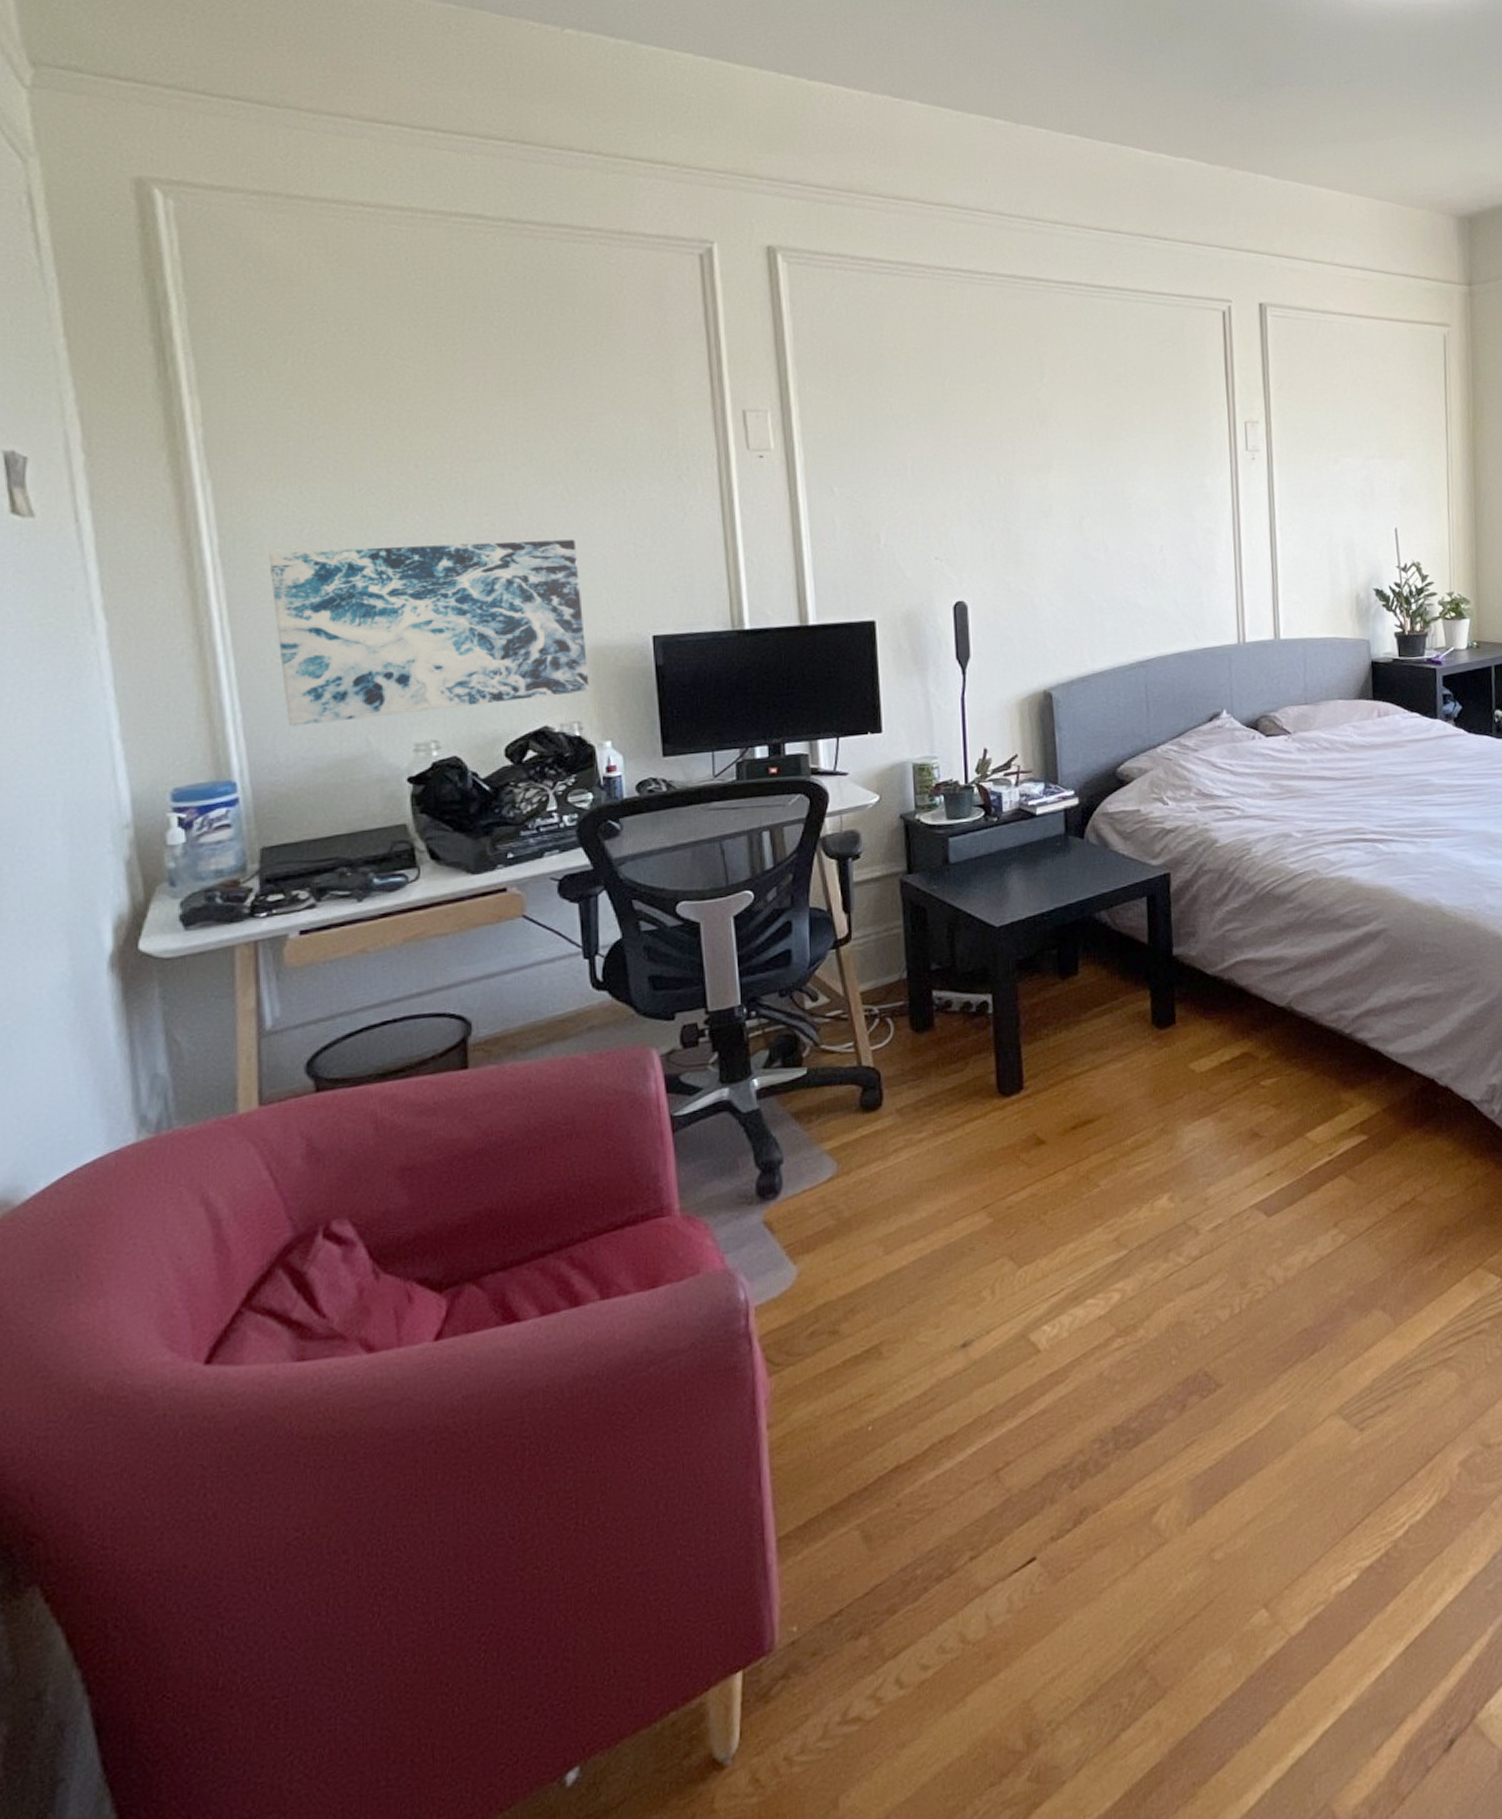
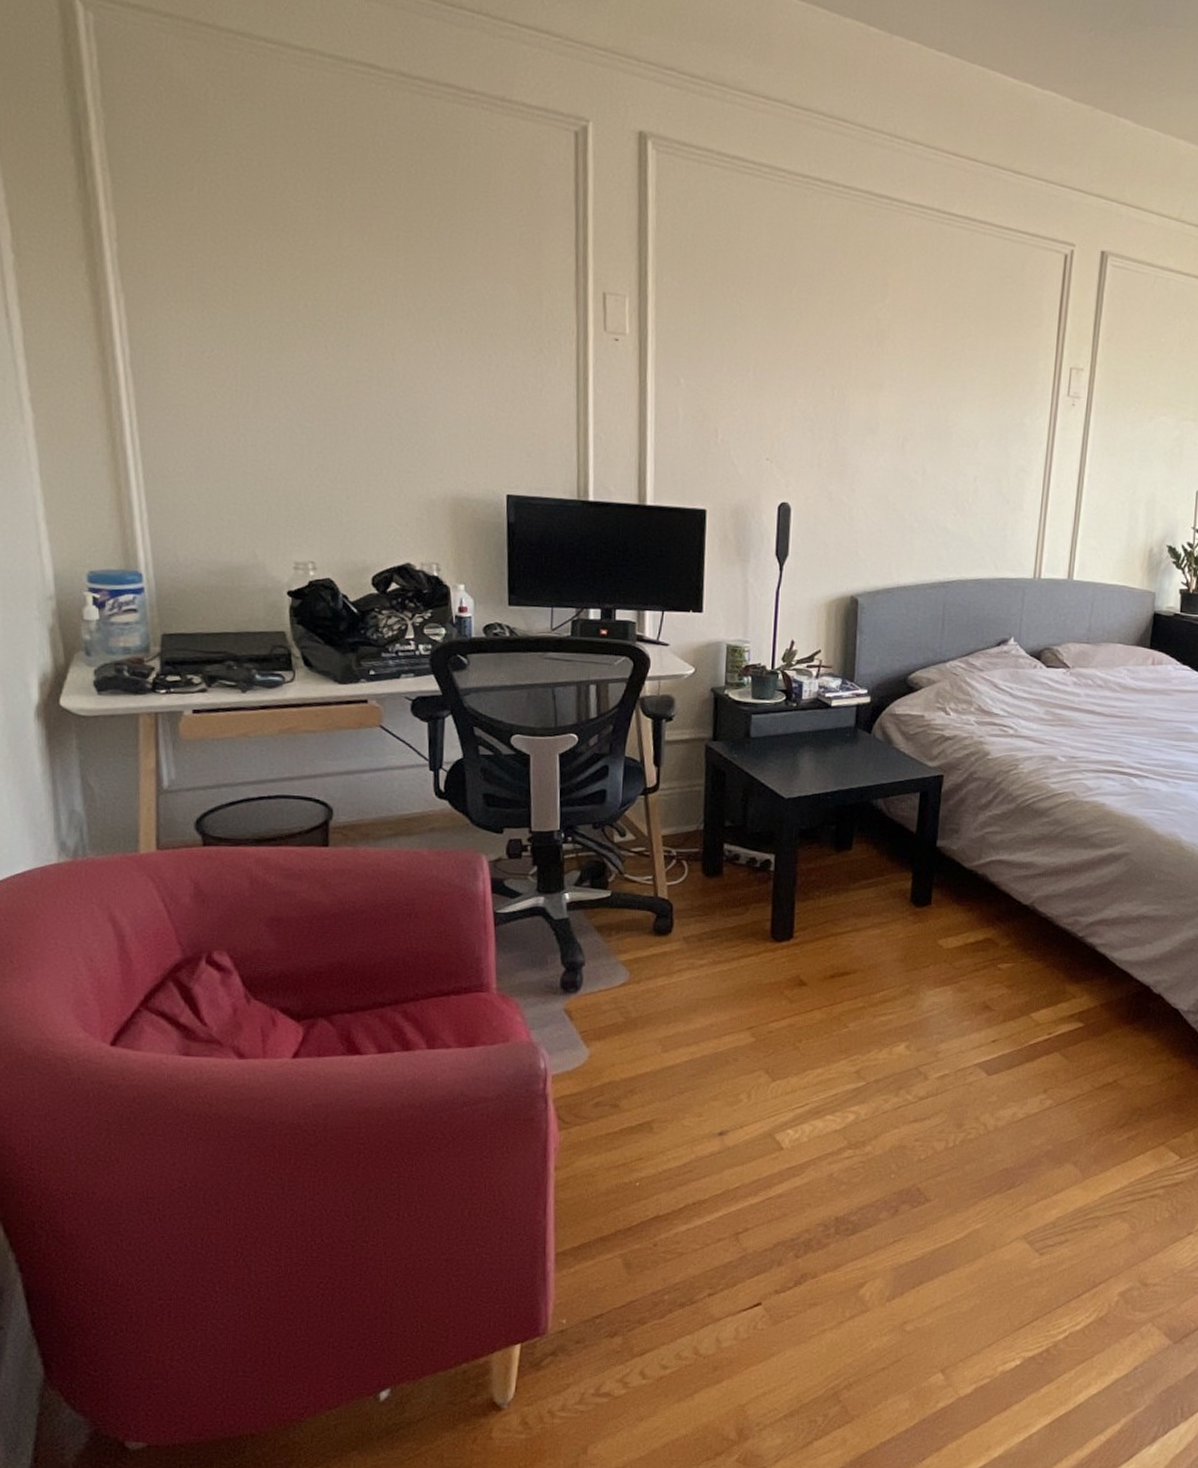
wall art: present [269,539,589,727] -> none [173,370,449,538]

